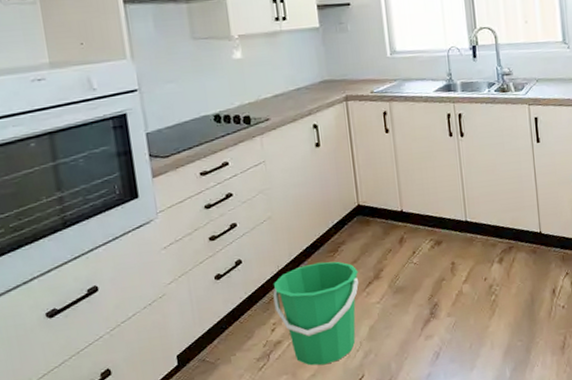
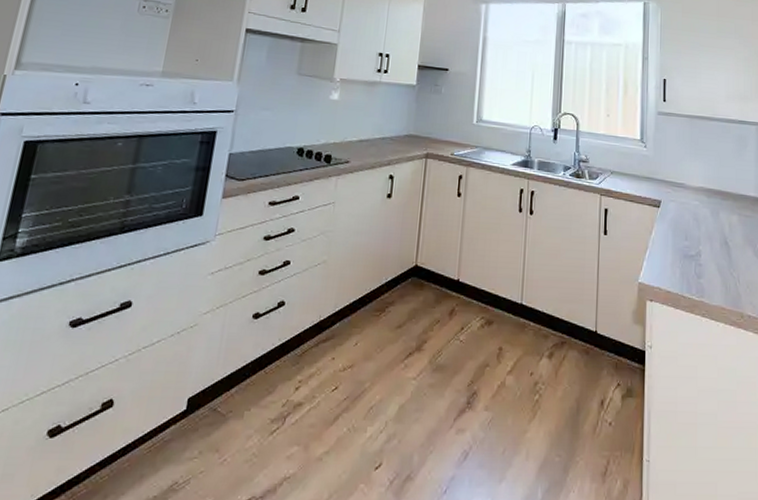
bucket: present [273,261,359,366] -> none [305,320,401,442]

